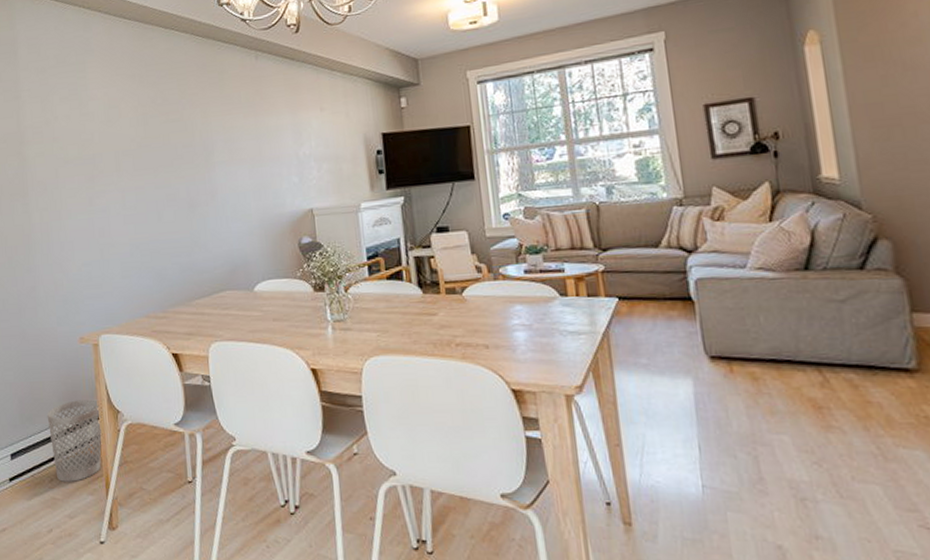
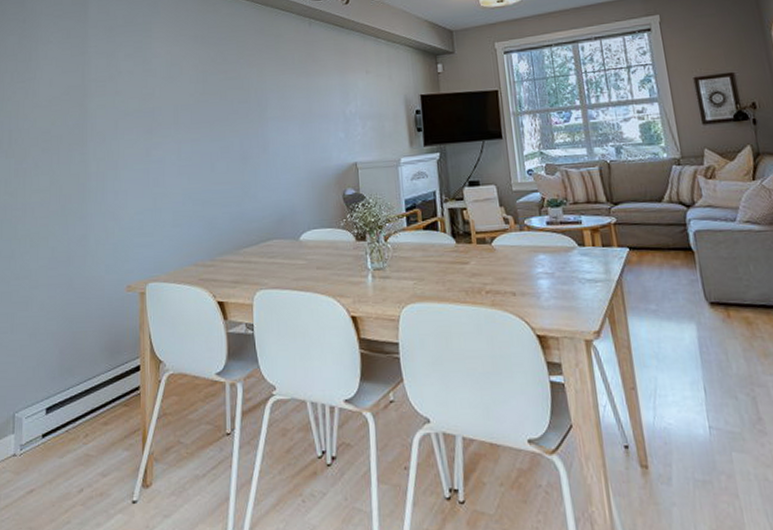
wastebasket: present [47,398,102,482] -> none [87,348,143,437]

